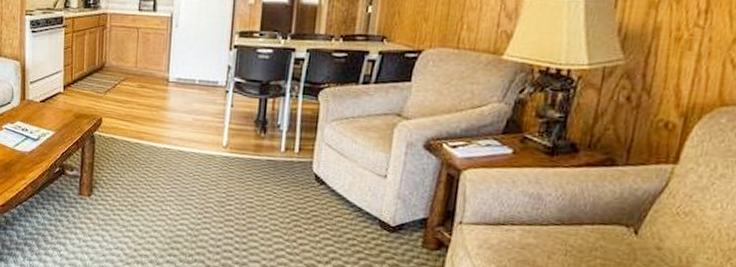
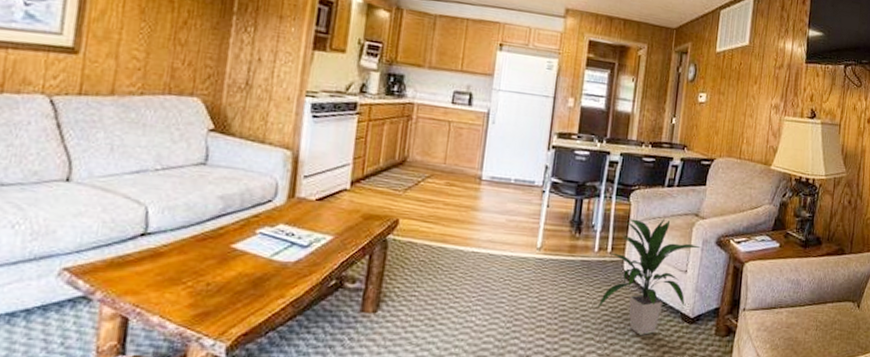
indoor plant: none [285,118,404,239] -> present [597,217,701,335]

